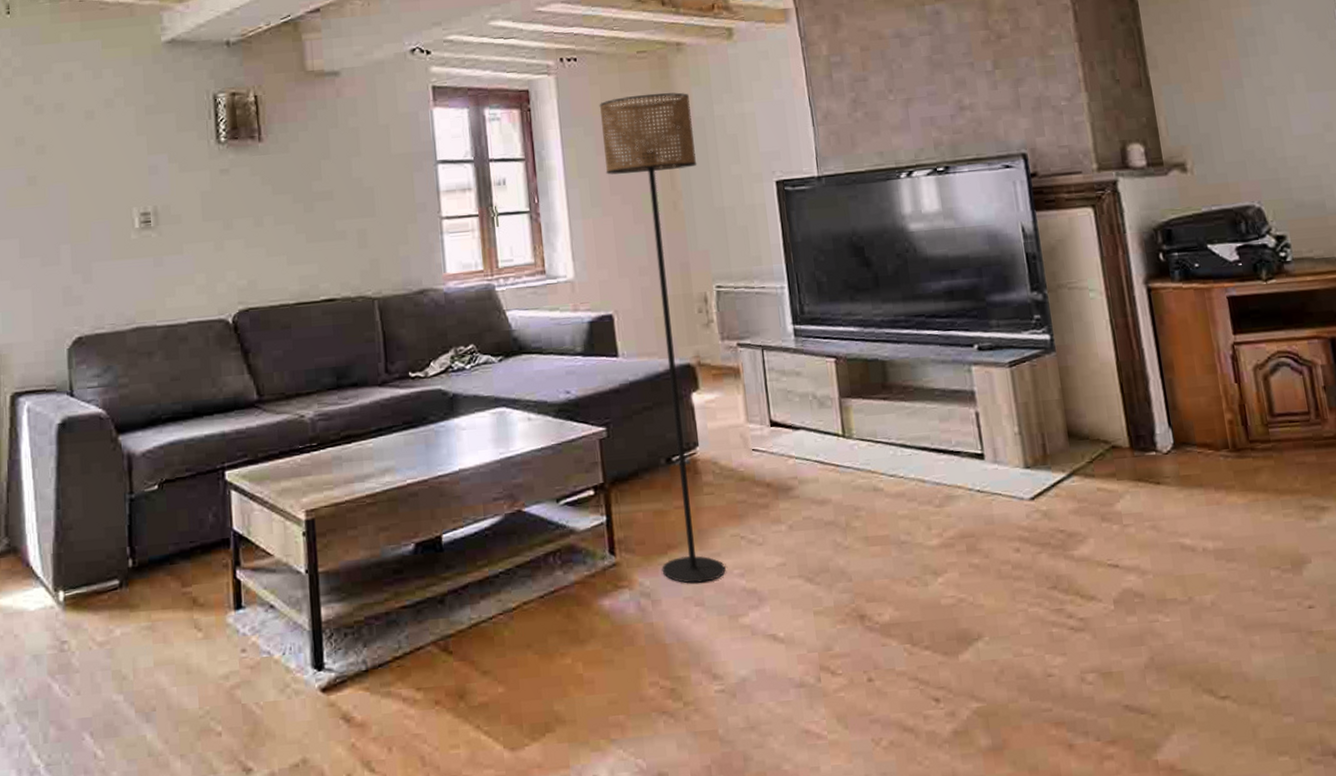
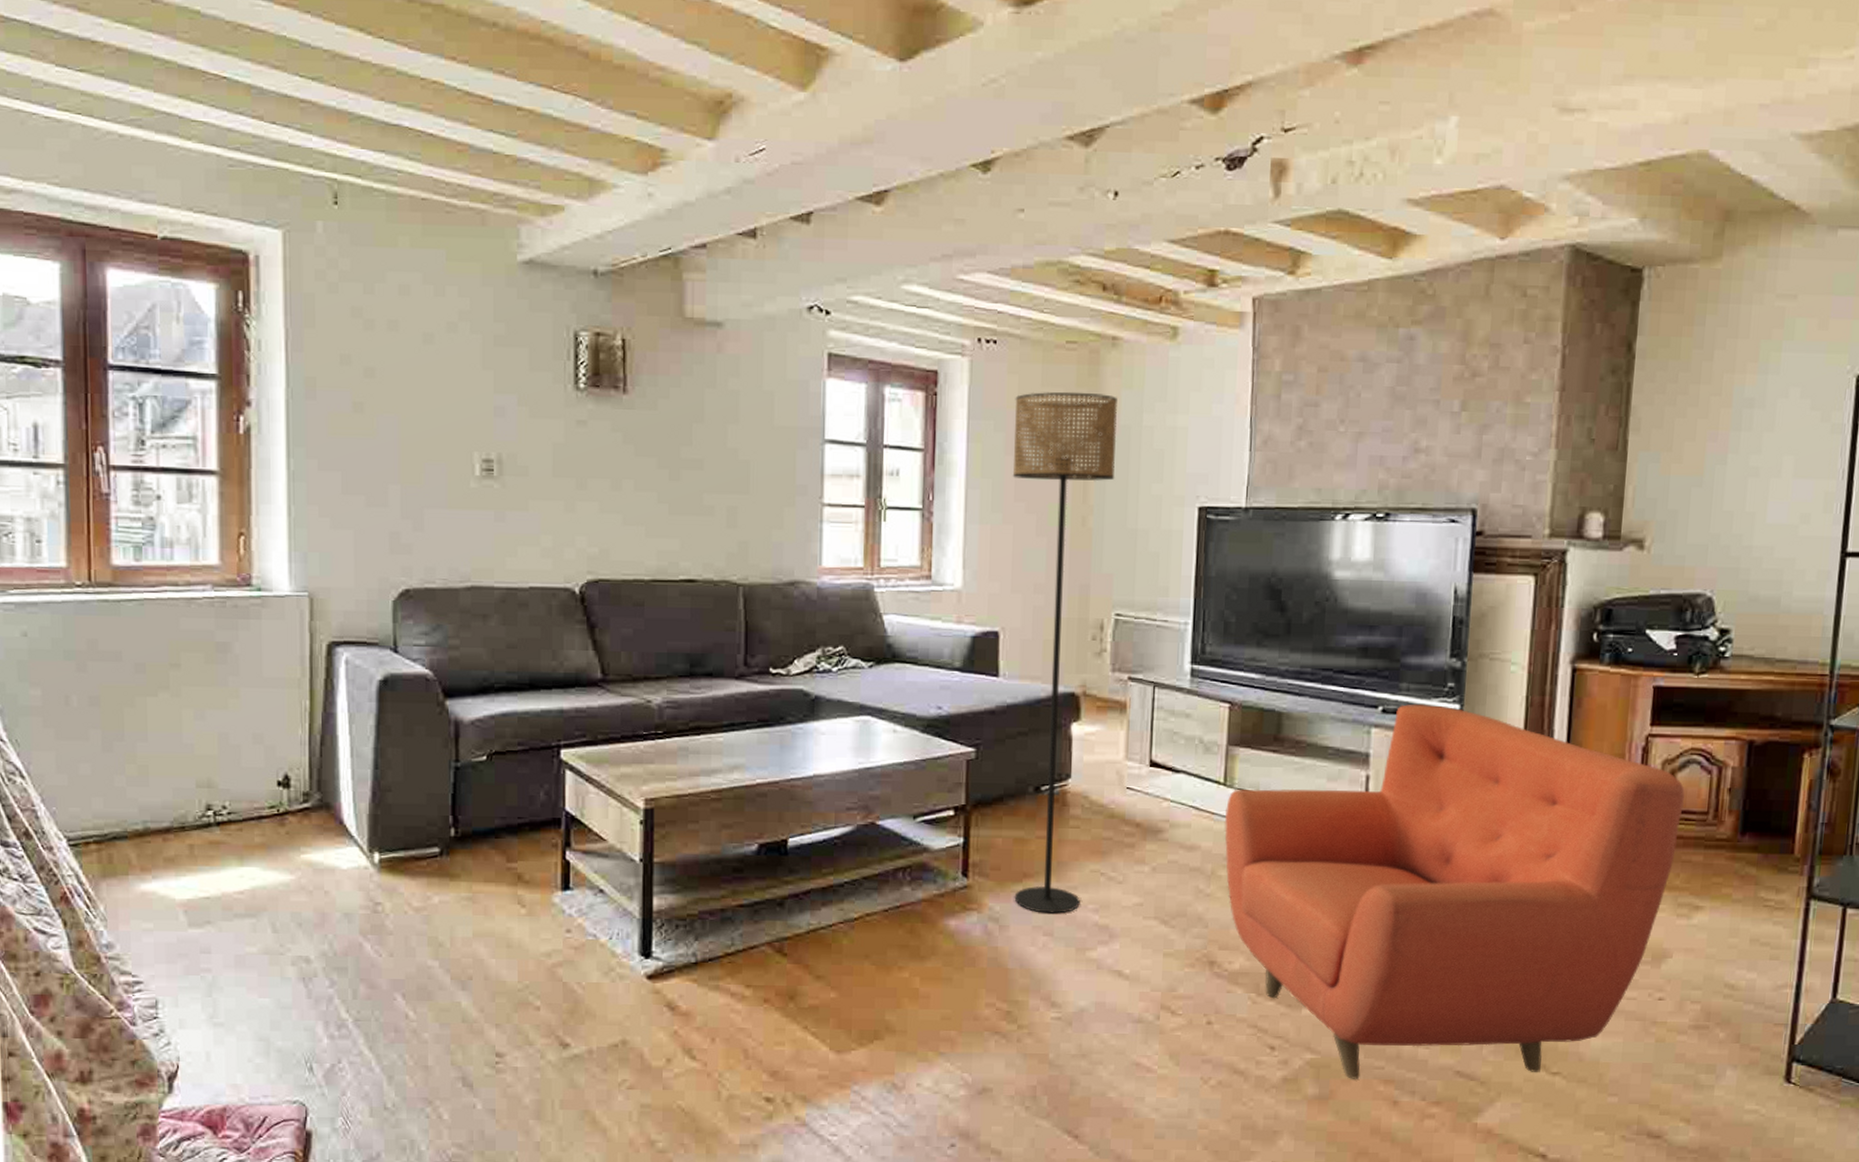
armchair: none [849,337,1289,725] -> present [1224,703,1685,1079]

